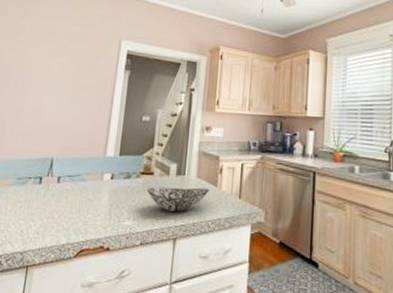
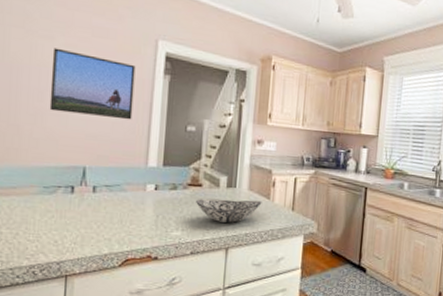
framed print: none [29,54,102,113] -> present [49,48,136,120]

